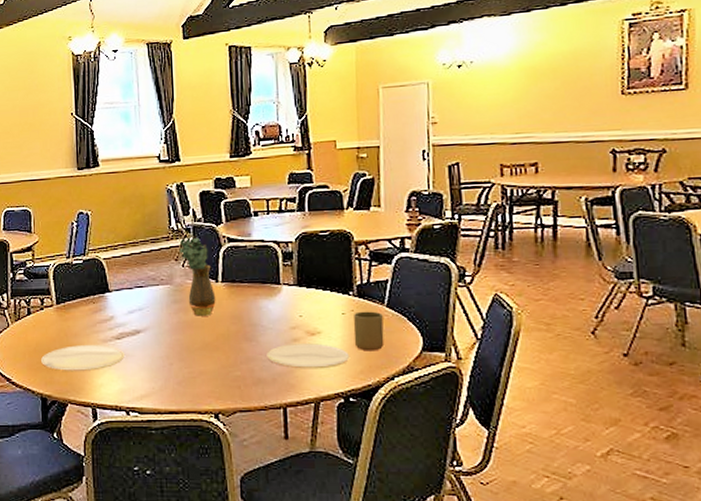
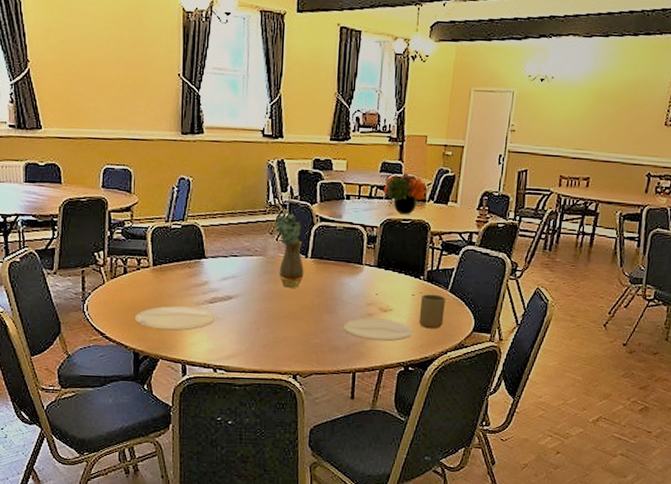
flower arrangement: none [294,182,344,225] -> present [383,173,427,214]

